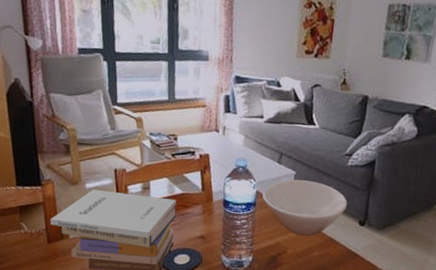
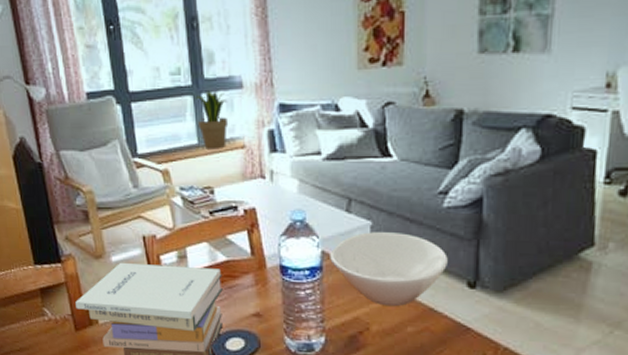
potted plant: none [169,59,196,107] -> present [195,90,229,151]

